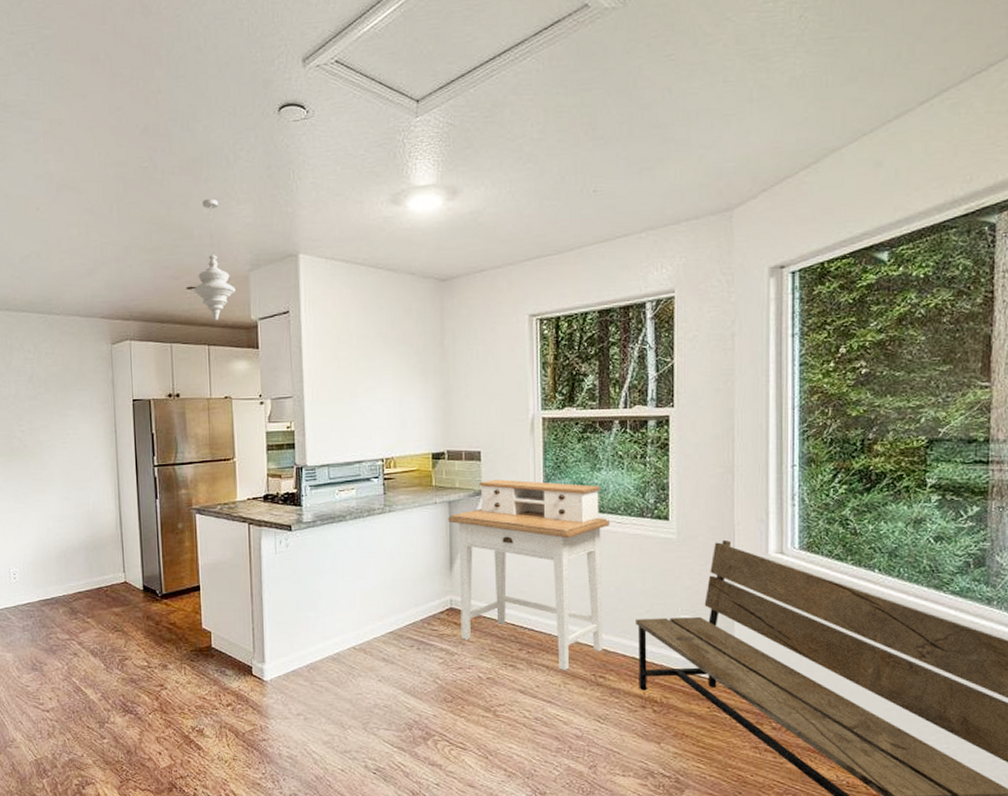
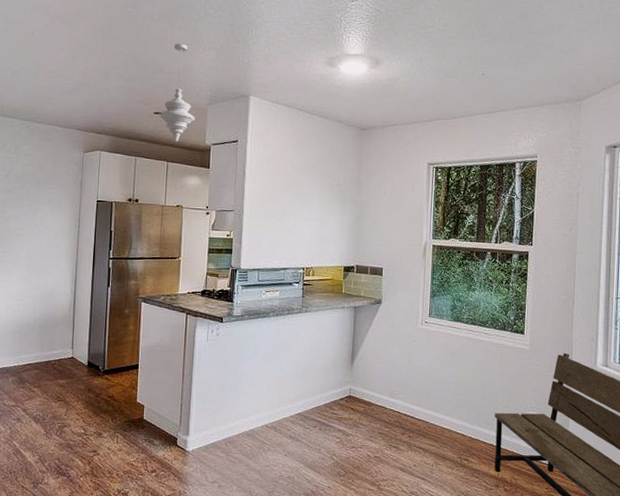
desk: present [448,479,609,670] -> none [352,292,479,453]

